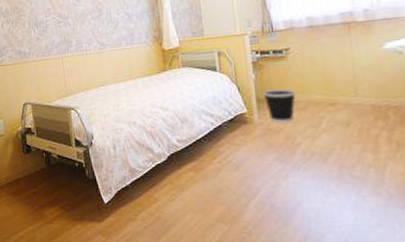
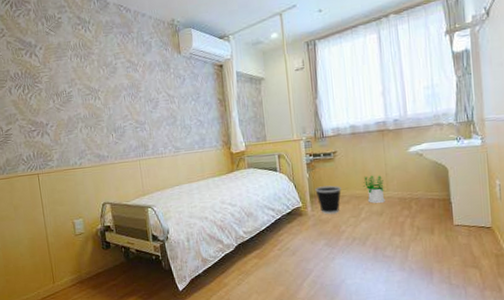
potted plant: none [323,77,353,112] -> present [362,175,385,204]

